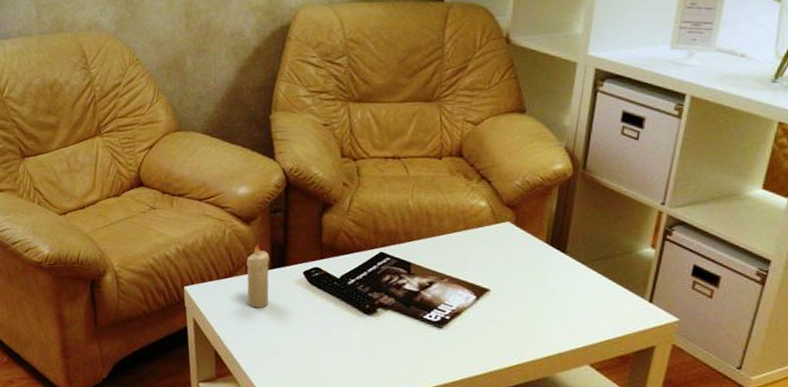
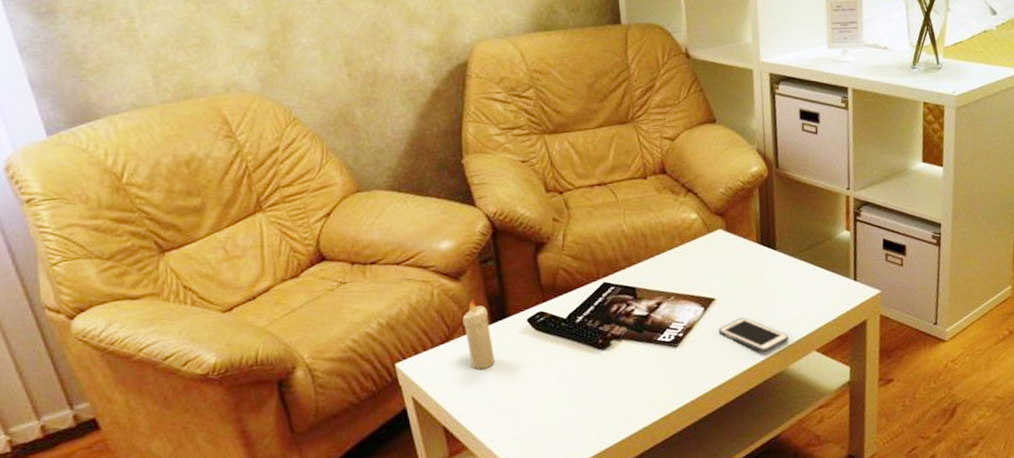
cell phone: none [486,314,562,355] -> present [718,317,789,353]

